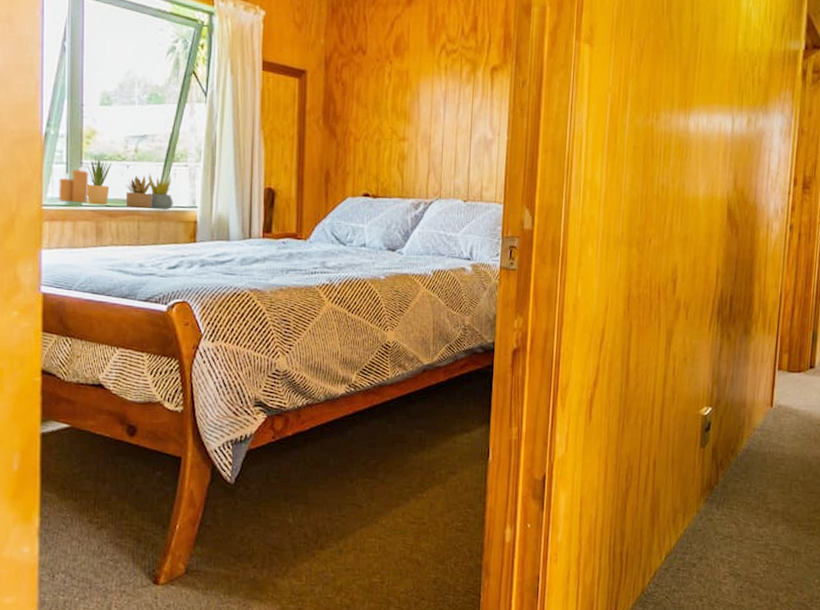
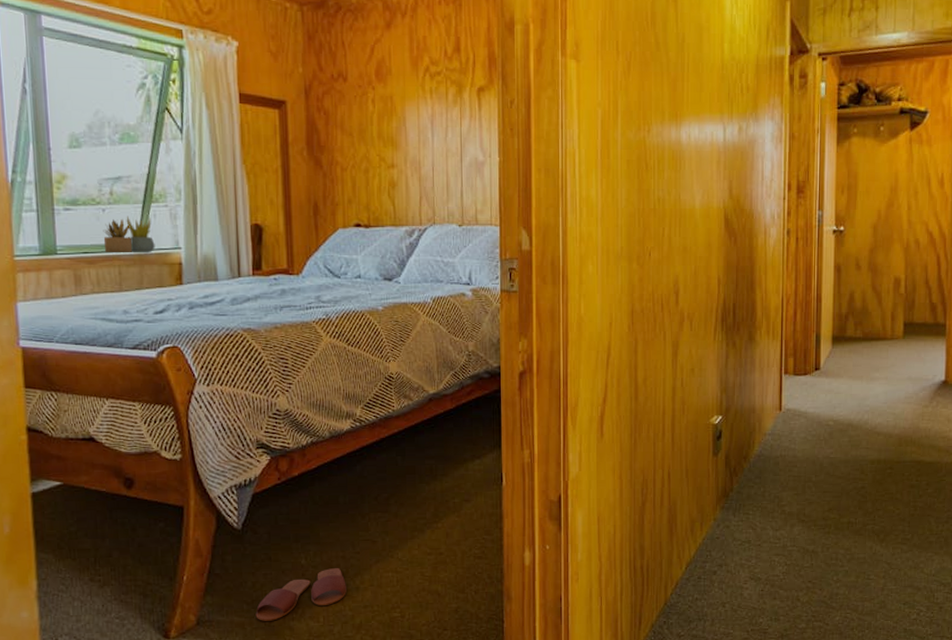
candle: present [58,166,89,203] -> none [30,213,64,251]
potted plant: present [87,155,111,205] -> none [60,200,86,252]
slippers: none [241,529,331,576] -> present [255,568,348,621]

